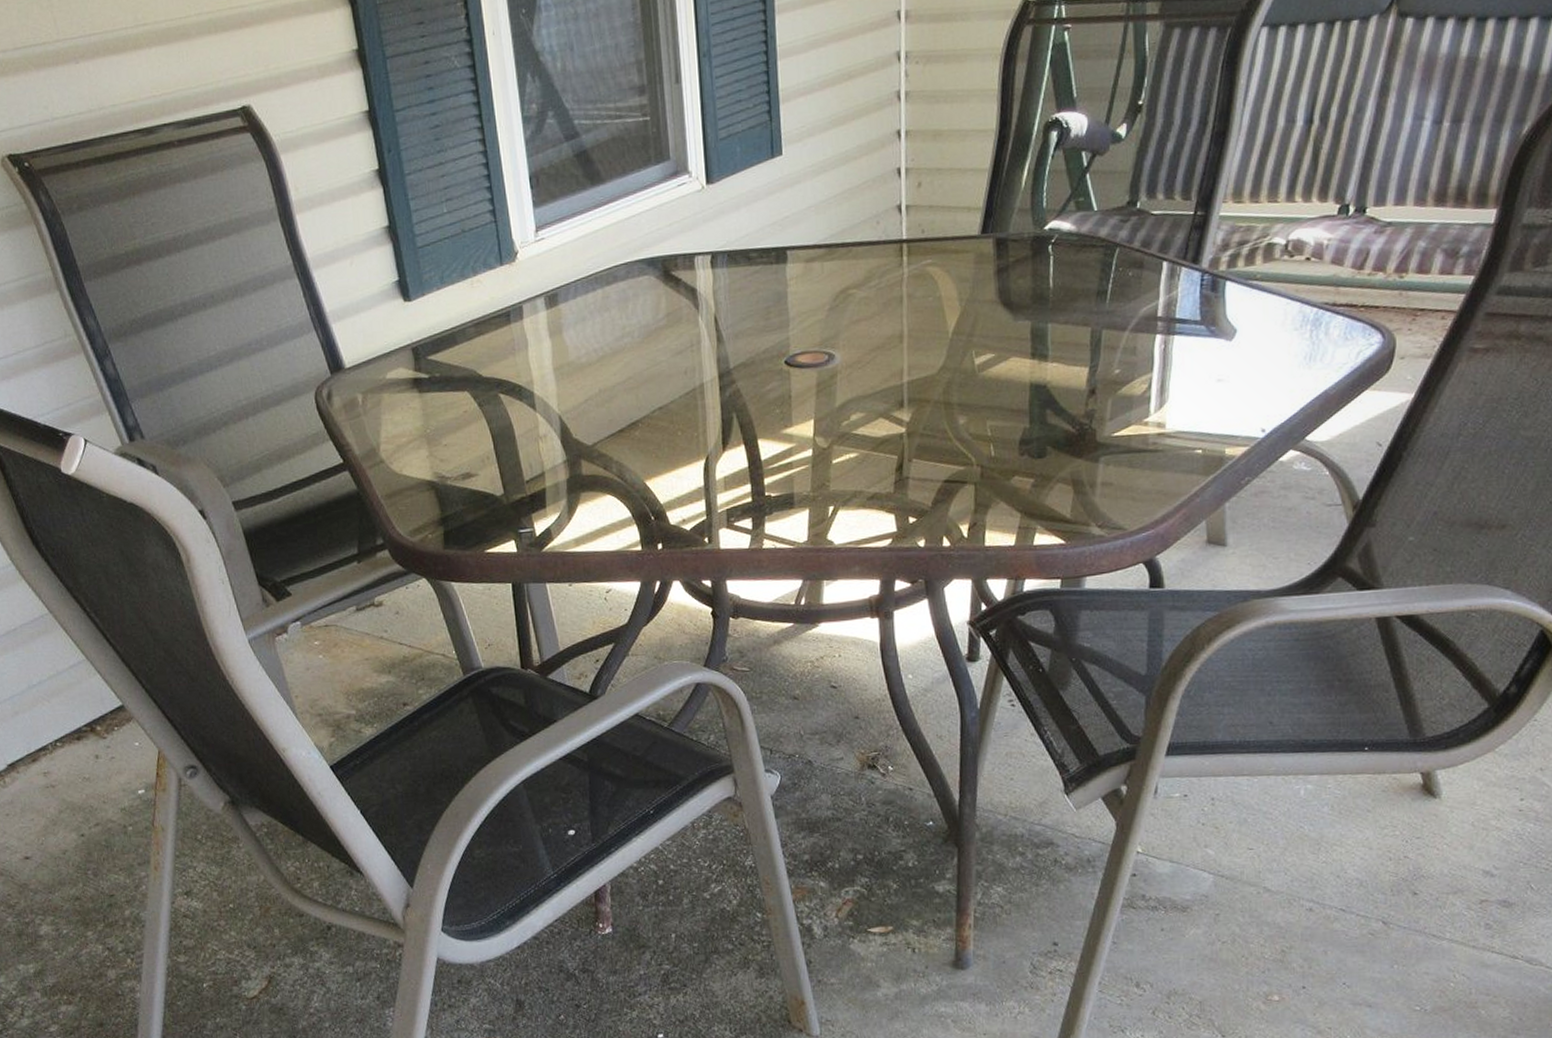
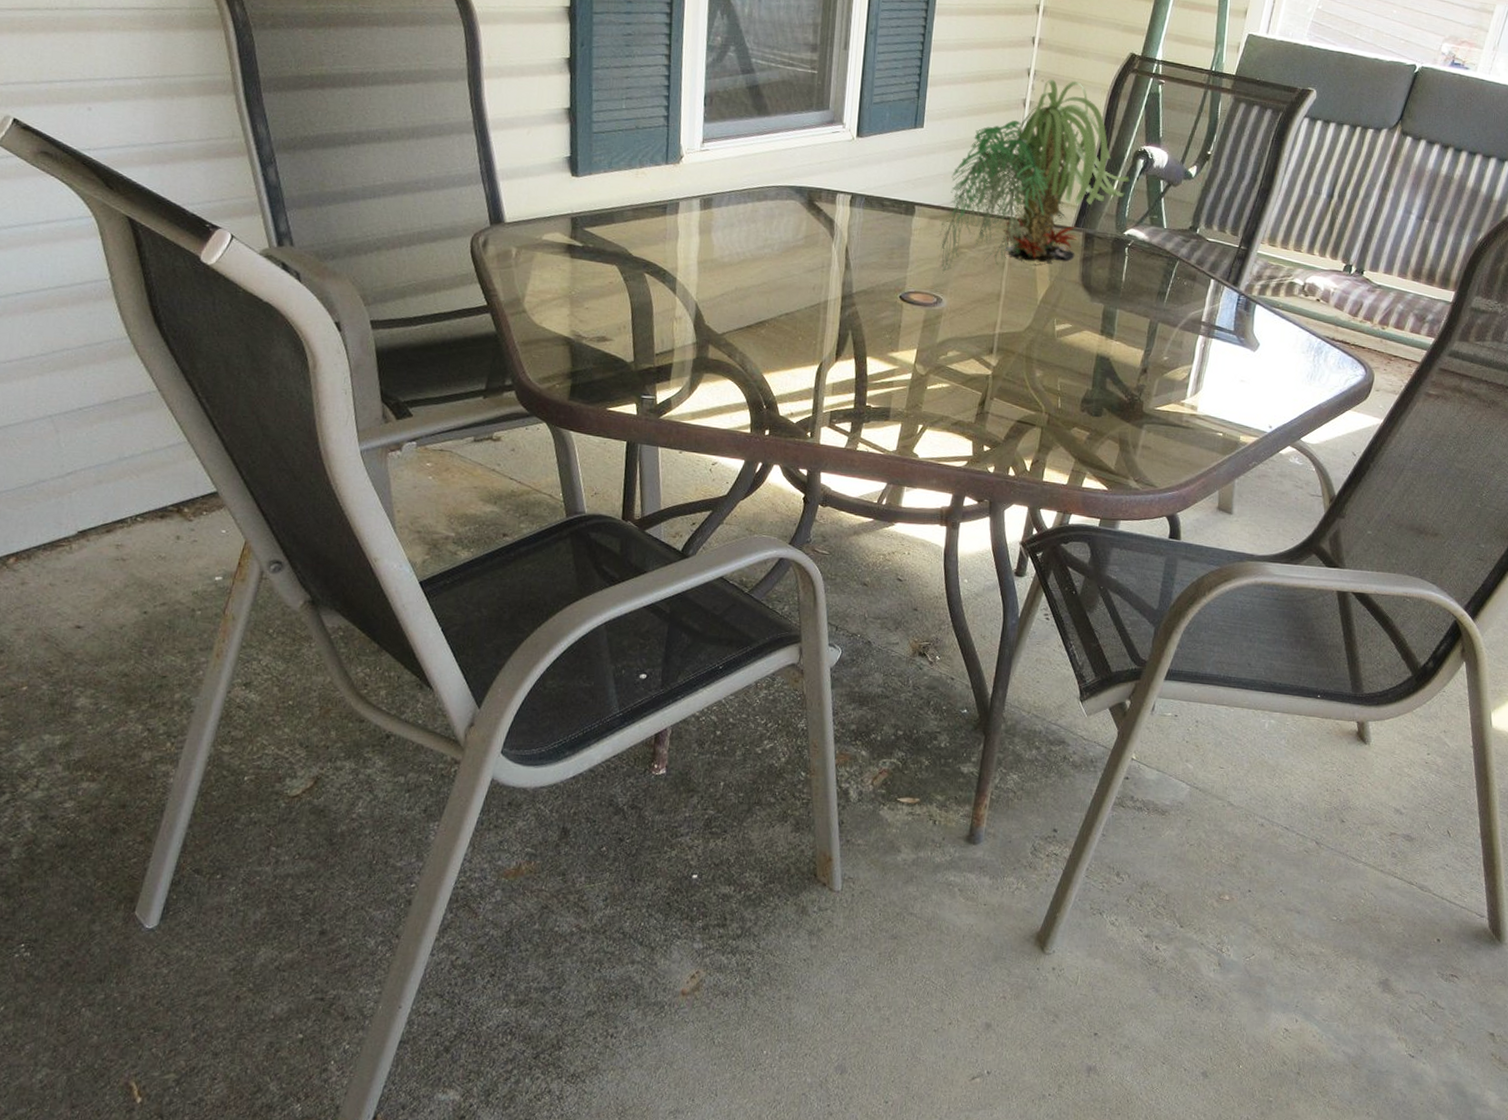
plant: none [819,52,1043,323] -> present [937,79,1130,273]

